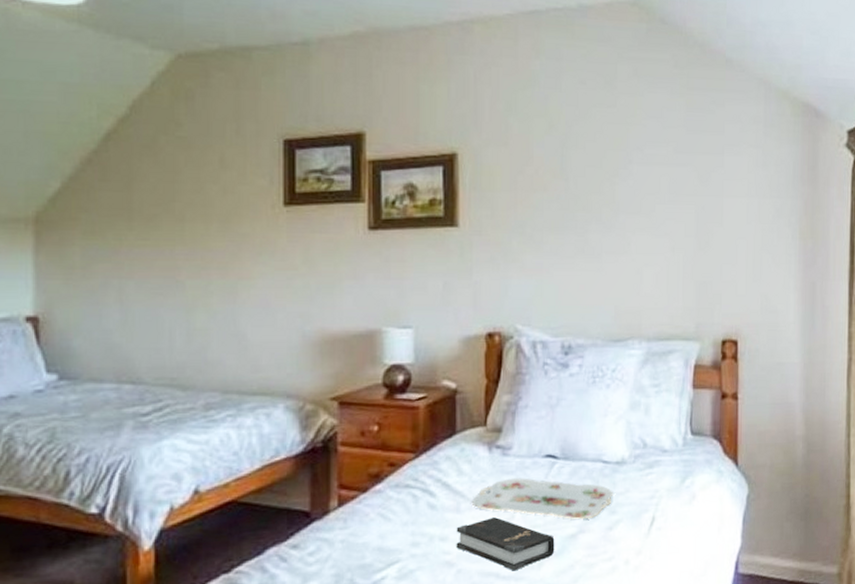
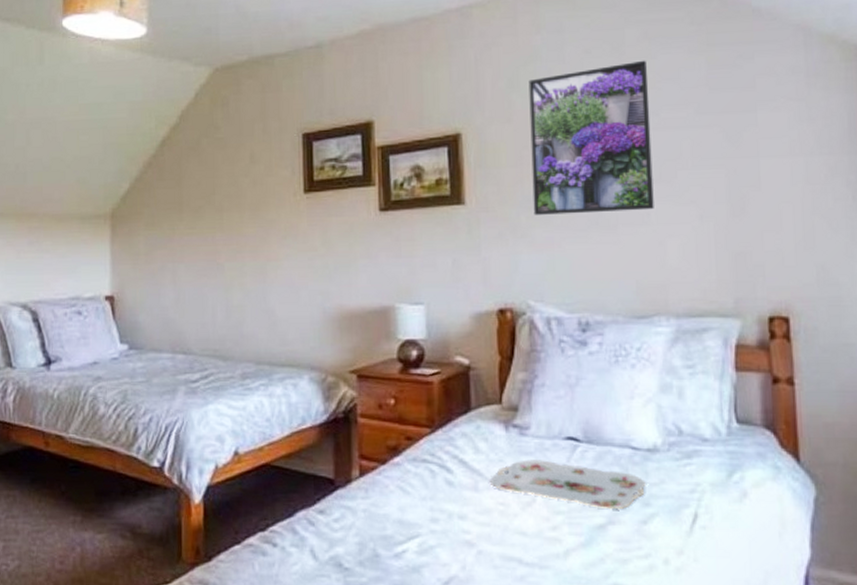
hardback book: present [456,517,555,571] -> none [475,499,582,558]
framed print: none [525,96,636,241] -> present [528,60,654,215]

